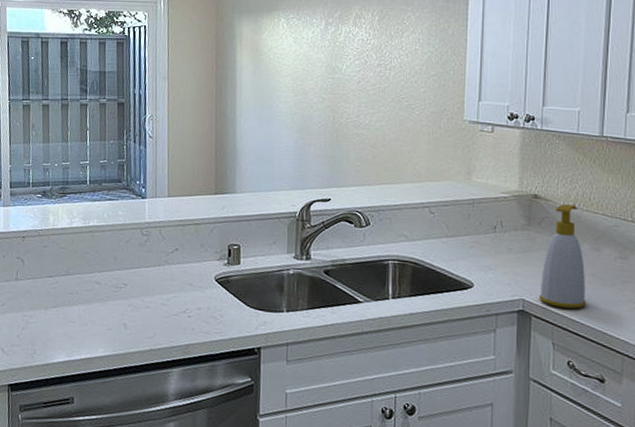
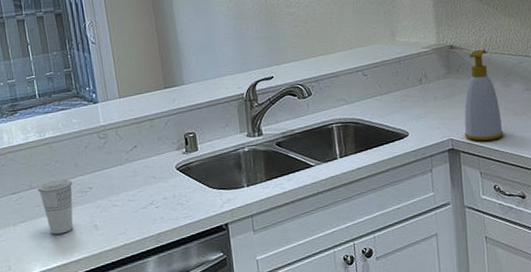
cup: none [73,270,109,327] -> present [37,179,73,234]

